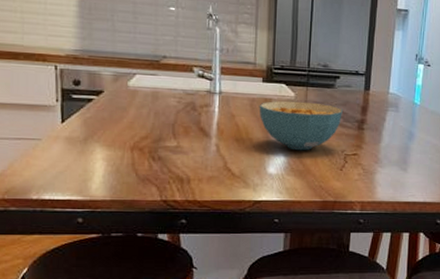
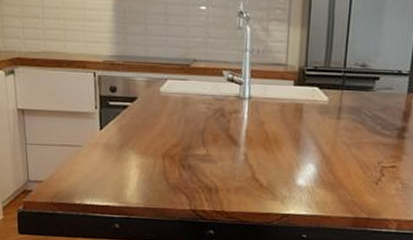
cereal bowl: present [259,101,343,151] -> none [289,106,381,162]

